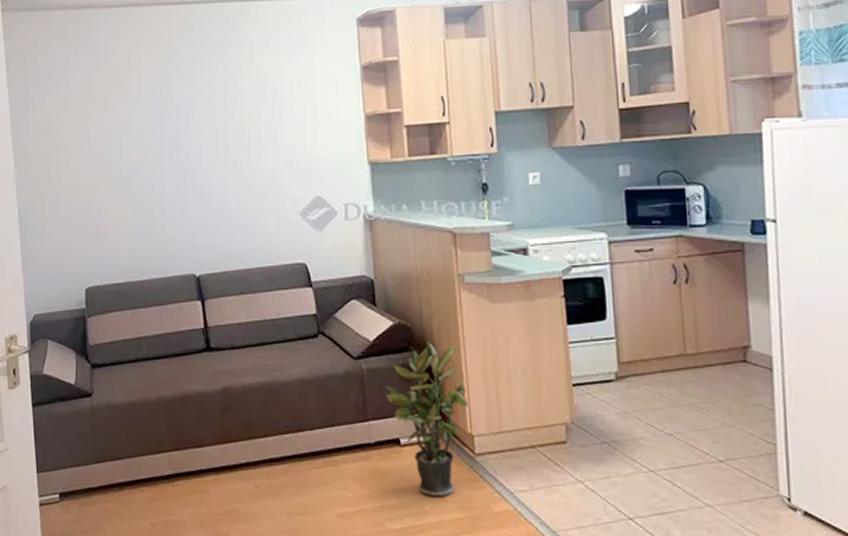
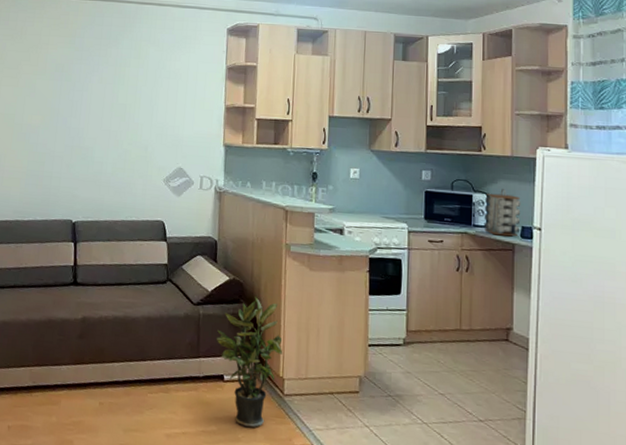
spice rack: none [701,175,749,235] -> present [483,188,521,237]

